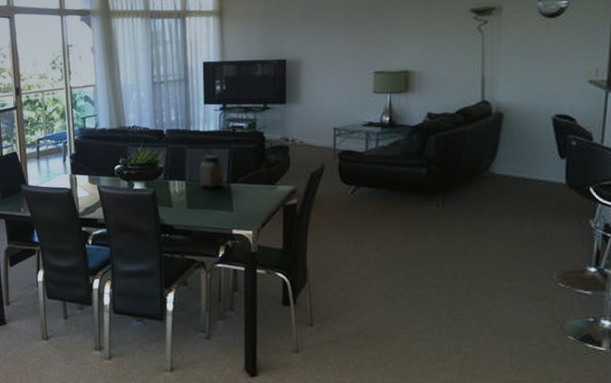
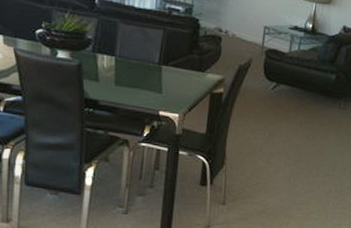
jar: present [199,154,224,189] -> none [130,32,156,69]

